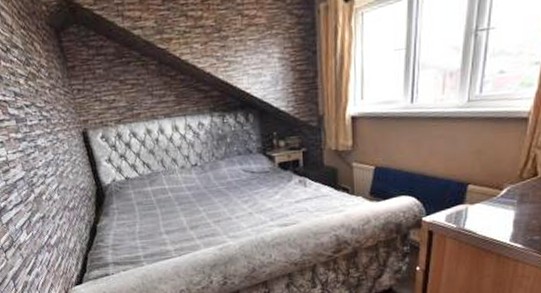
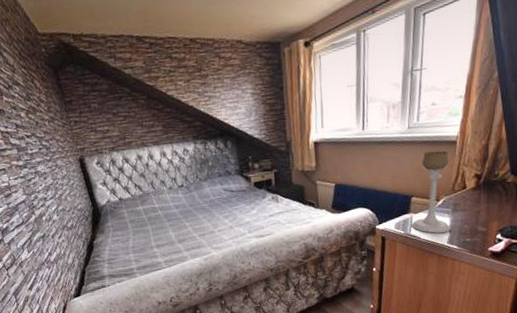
candle holder: none [466,129,518,229] -> present [412,150,451,233]

